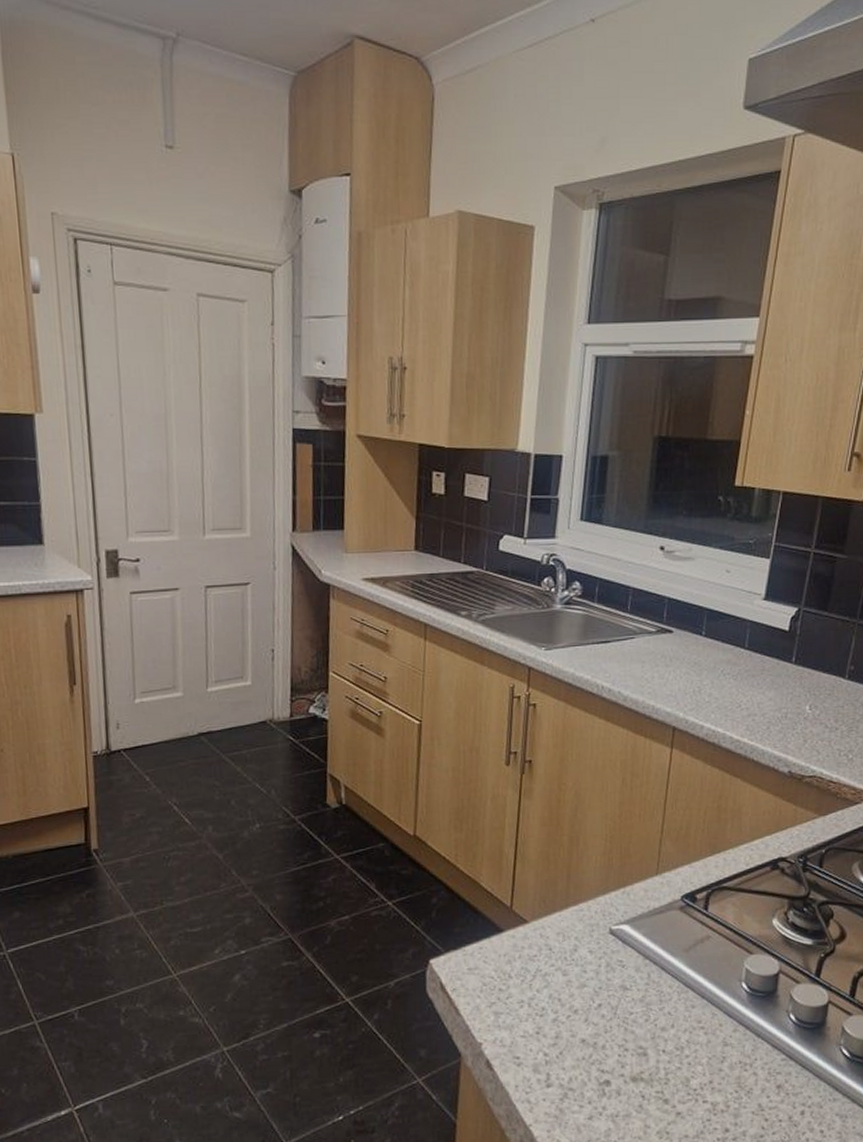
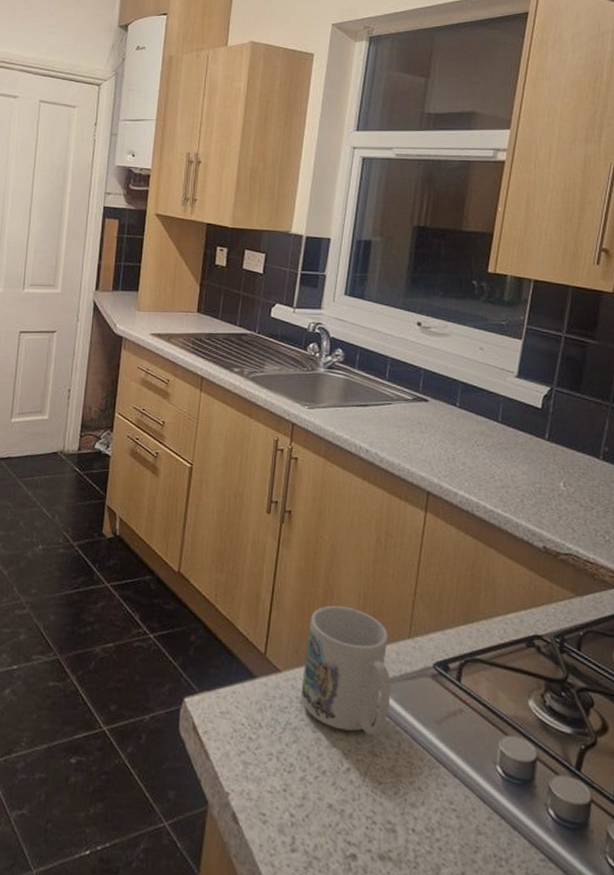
mug: none [550,851,640,971] -> present [301,605,391,736]

